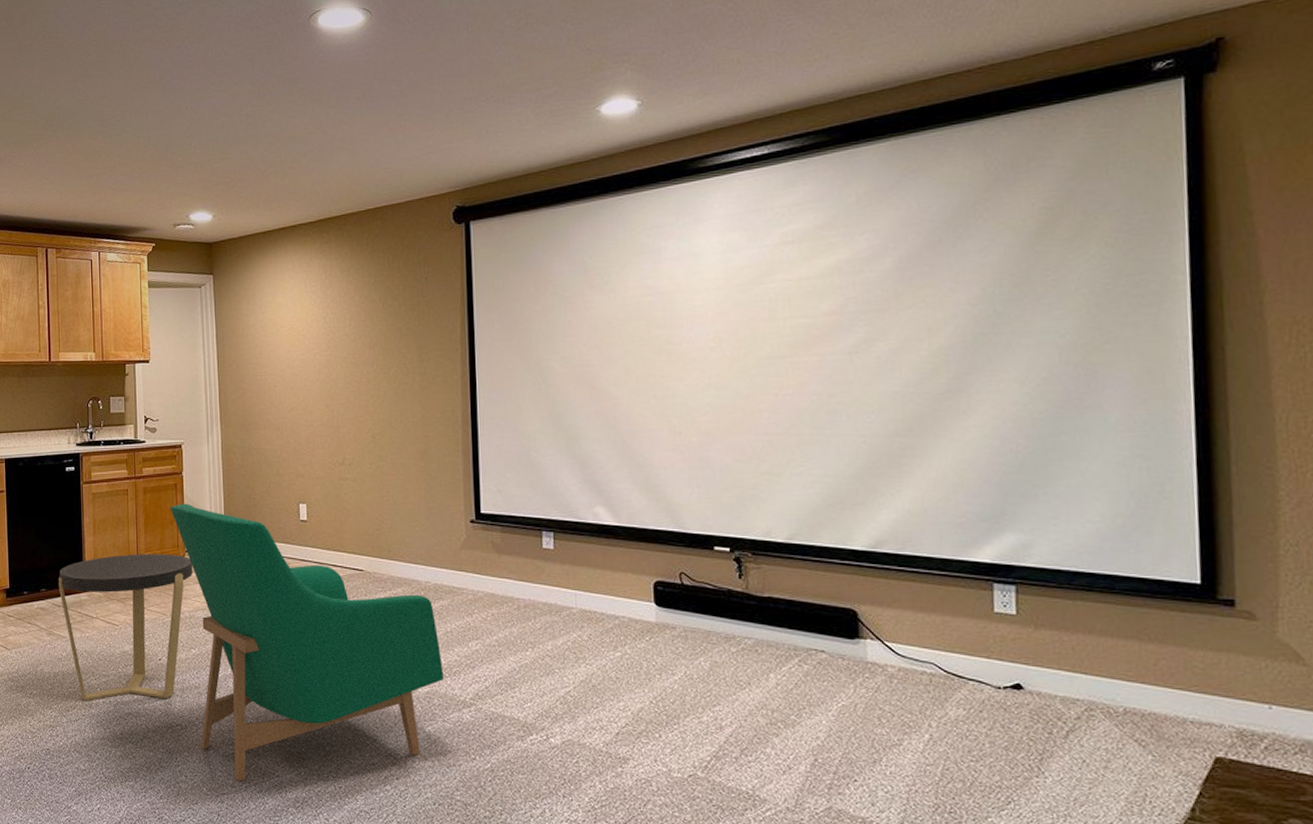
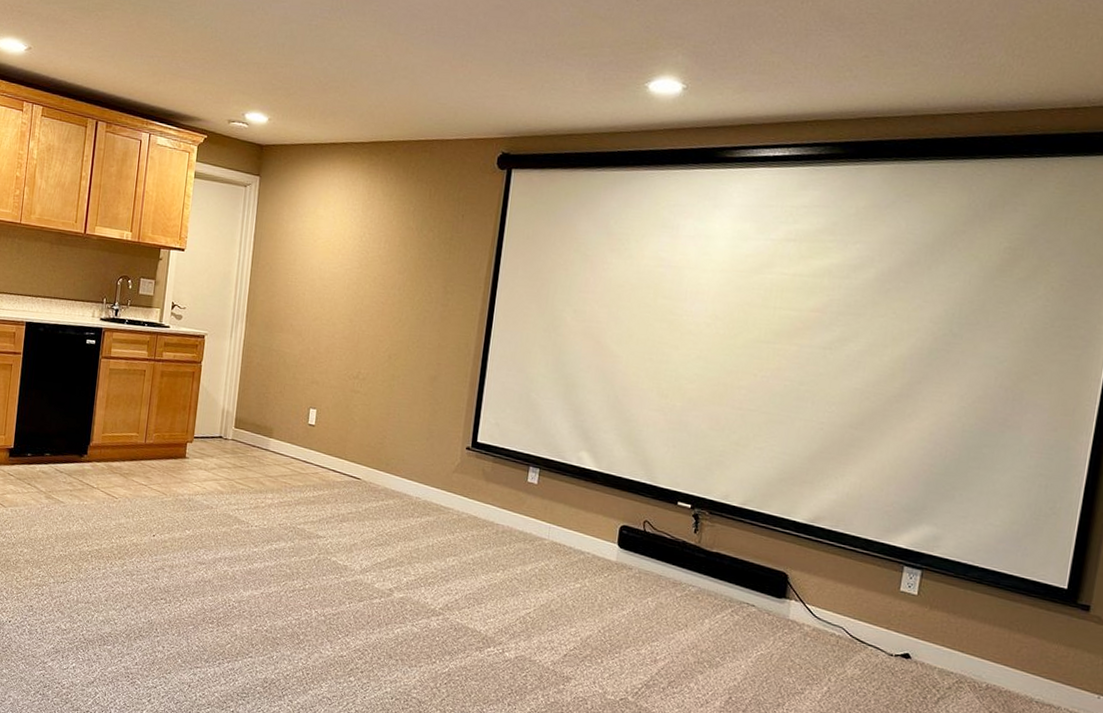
side table: present [58,554,192,701] -> none [63,431,199,574]
armchair: present [170,503,444,781] -> none [181,391,420,658]

